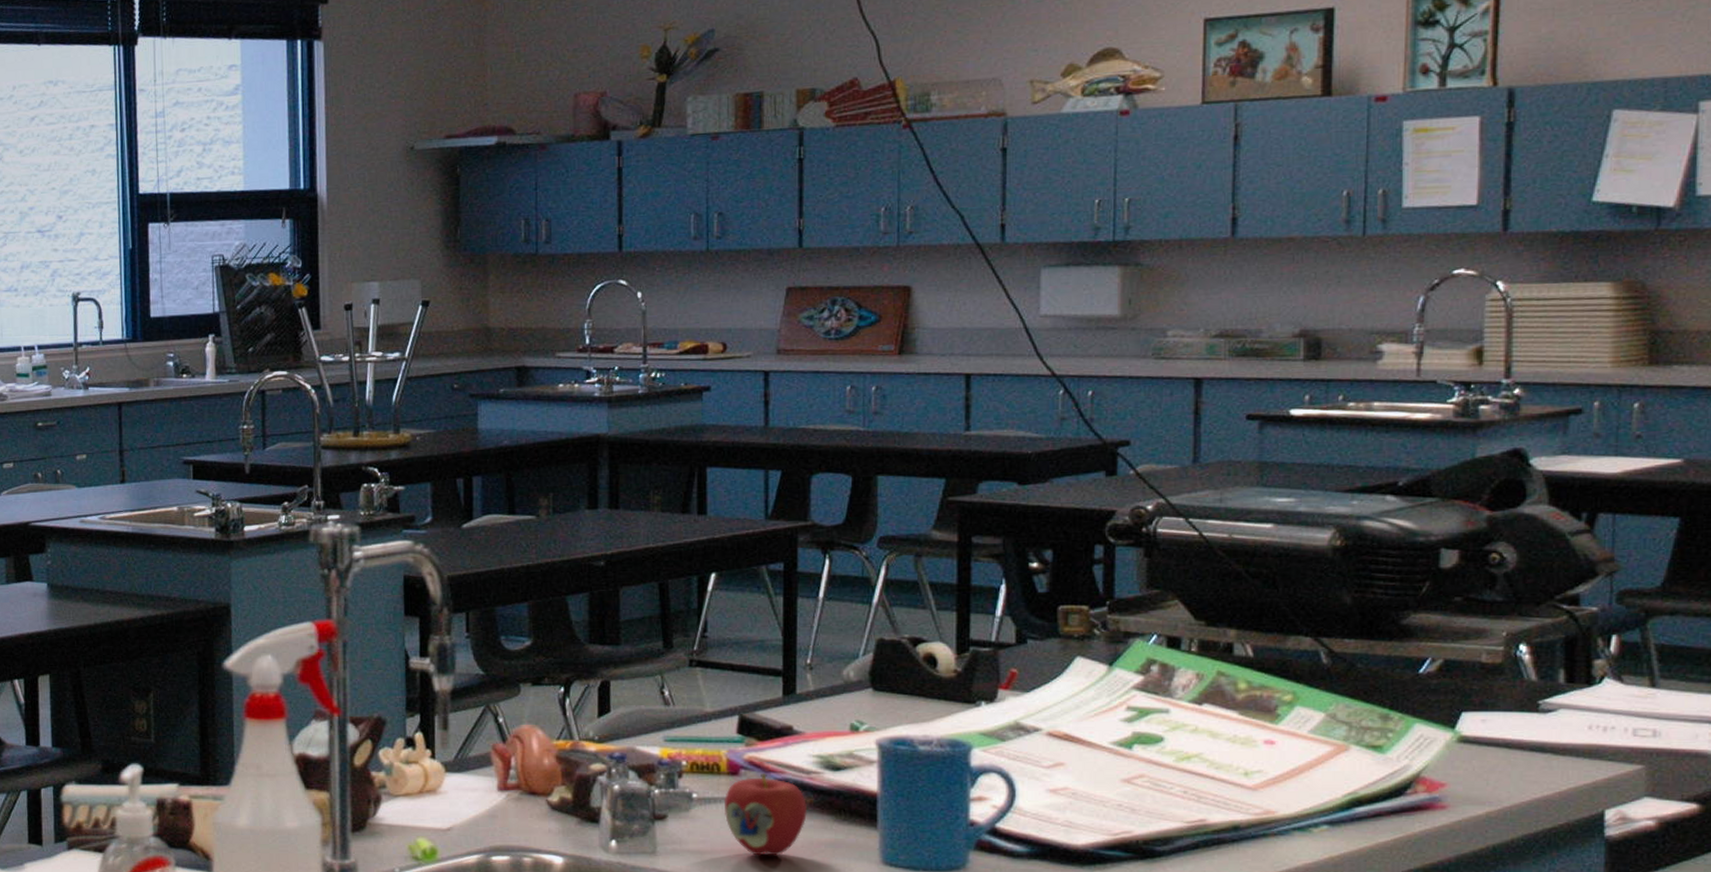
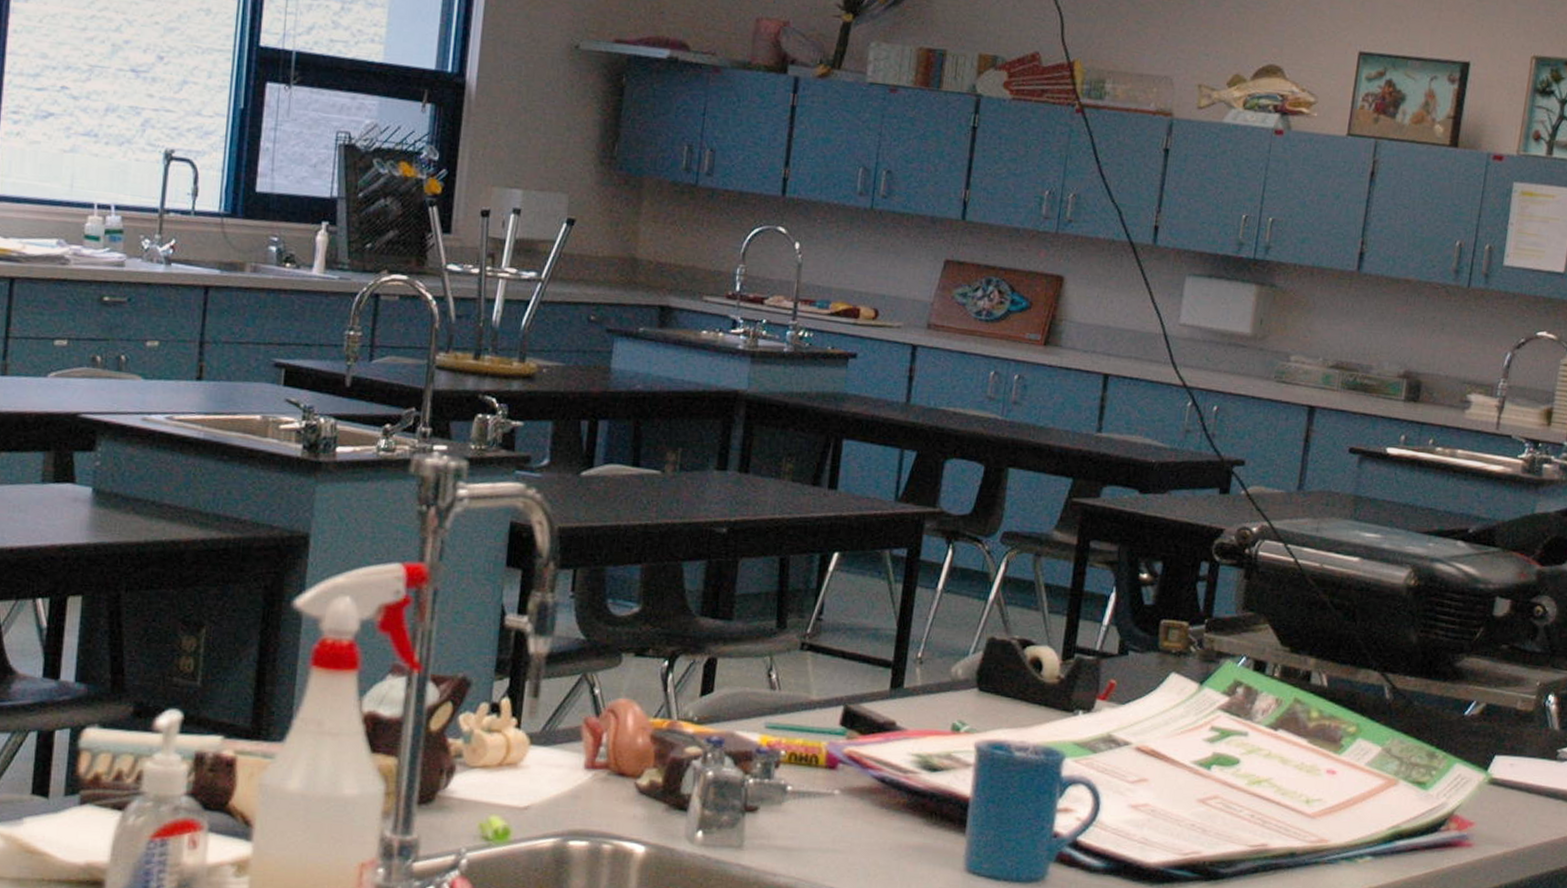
apple: present [723,773,808,856] -> none [817,768,900,857]

